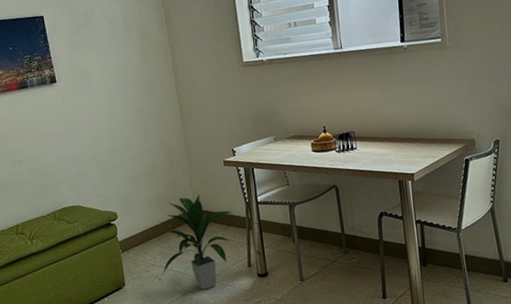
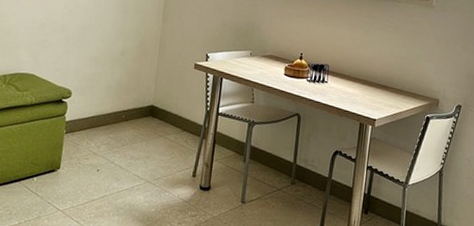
indoor plant: present [162,194,233,290] -> none [101,90,191,191]

